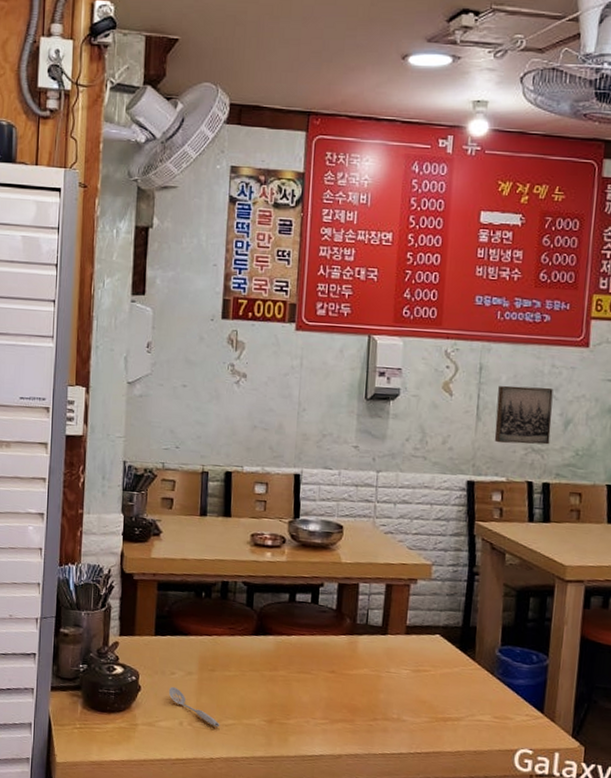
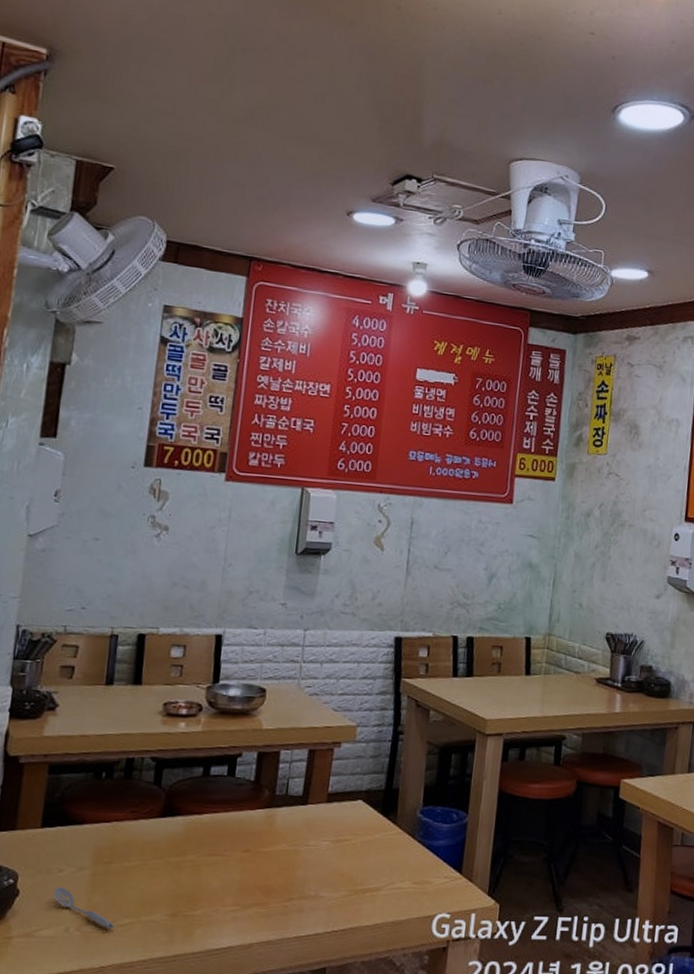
wall art: present [494,385,553,445] -> none [422,540,479,599]

